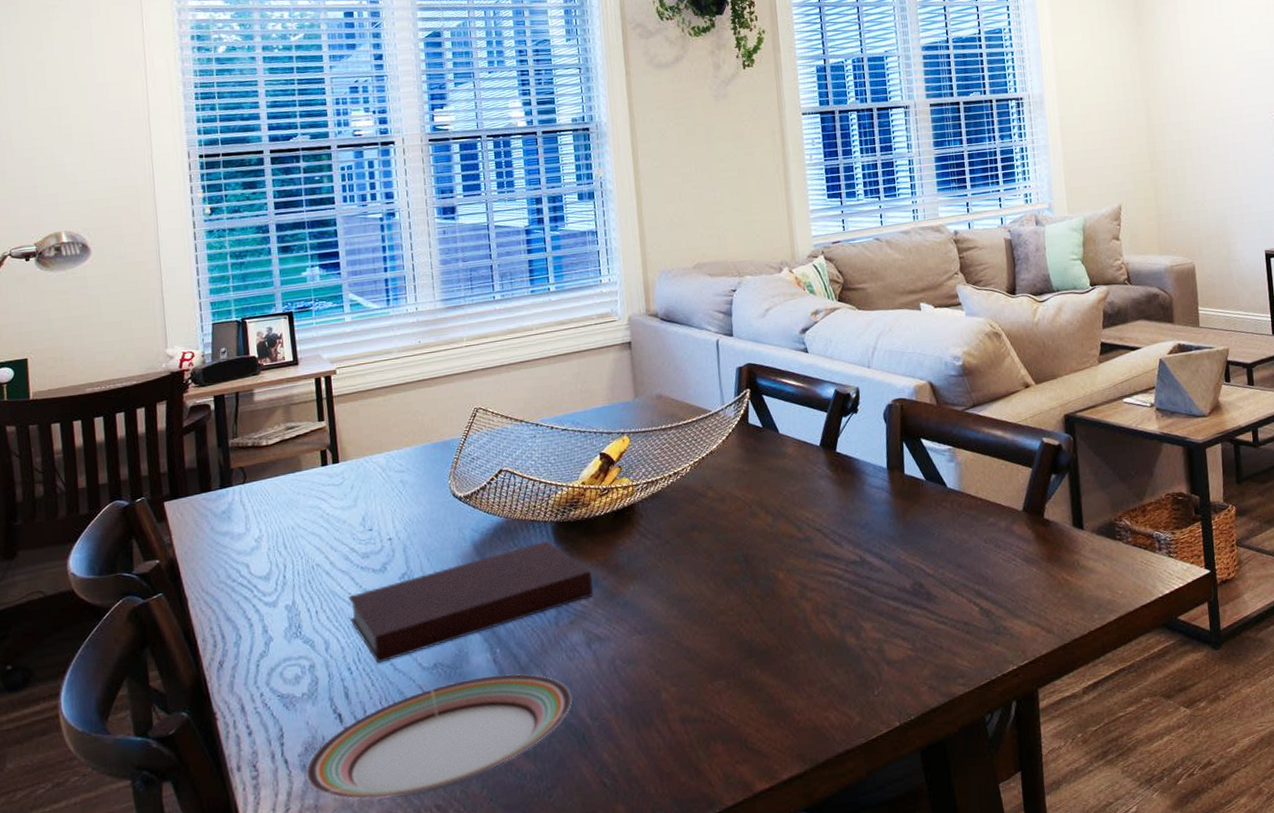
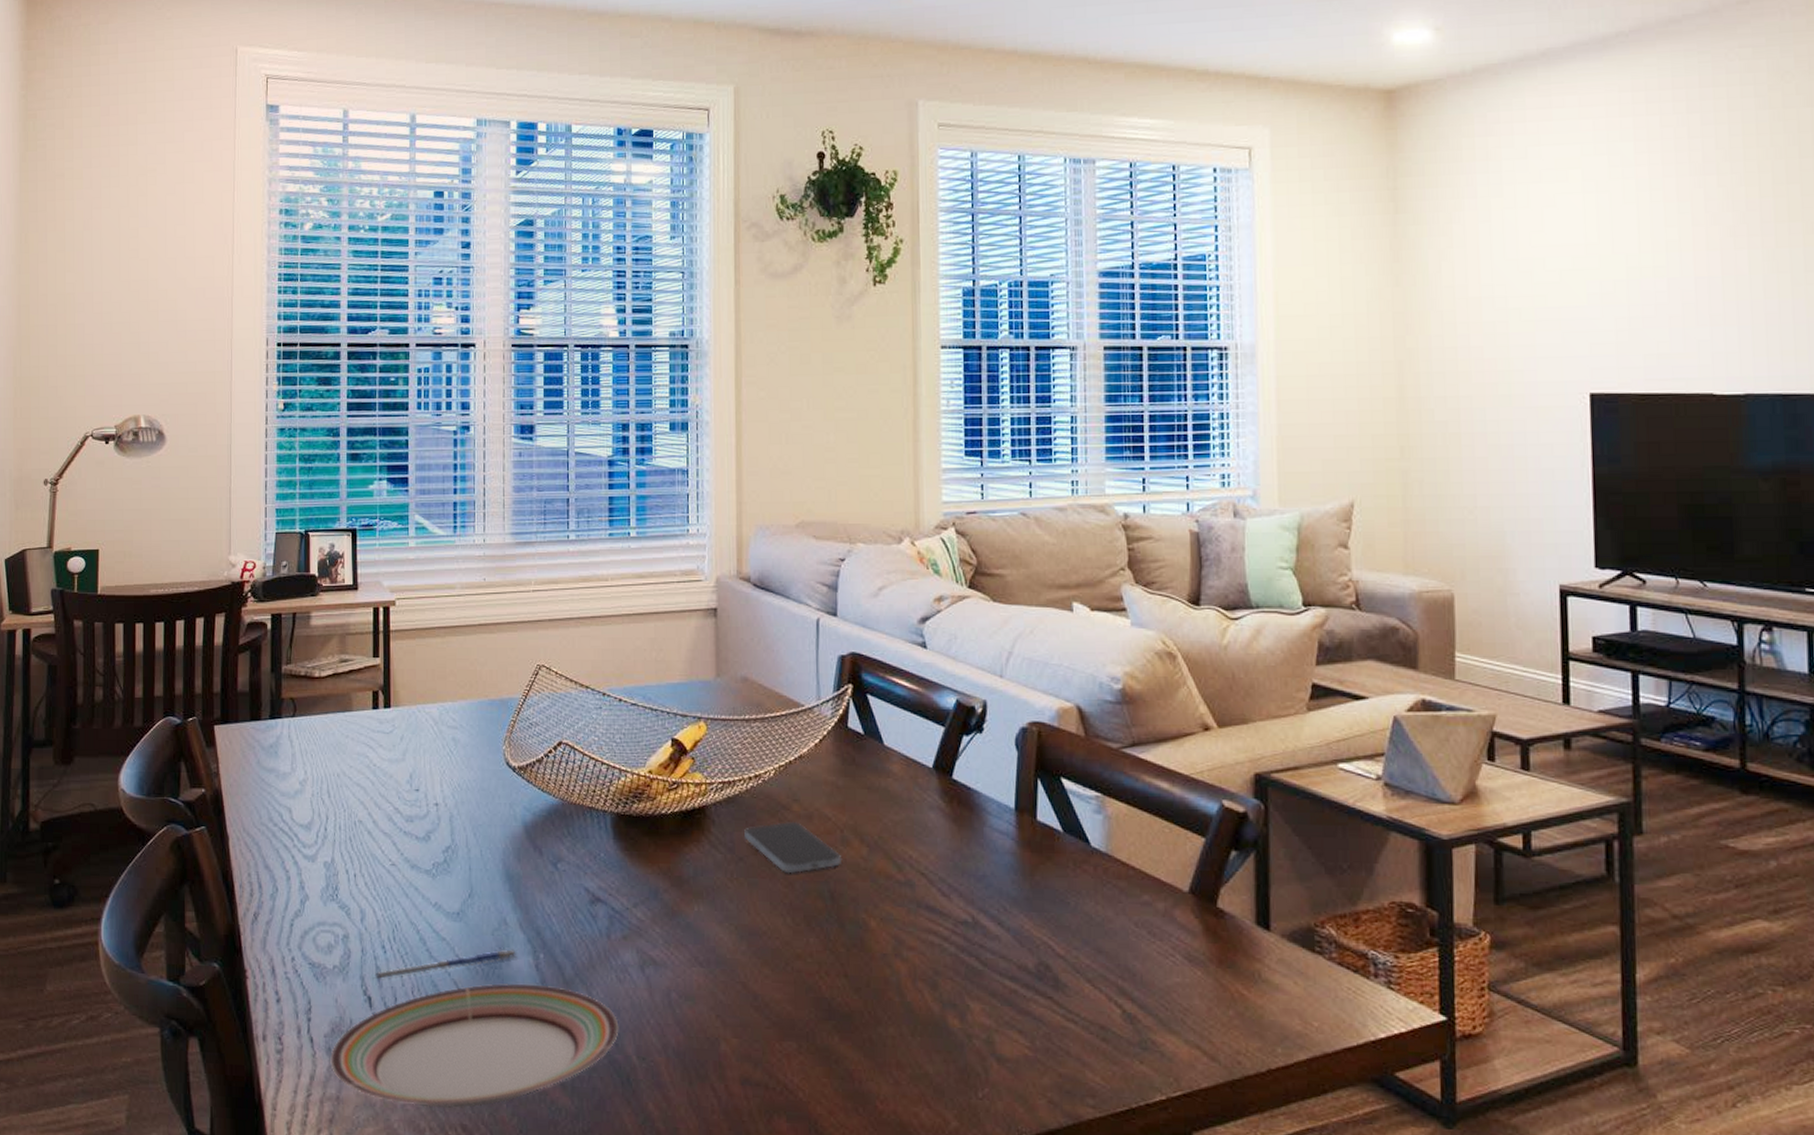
pen: none [341,650,475,698] -> present [372,949,516,980]
notebook: present [348,540,594,663] -> none [388,833,653,946]
smartphone: none [668,504,752,548] -> present [744,821,842,874]

